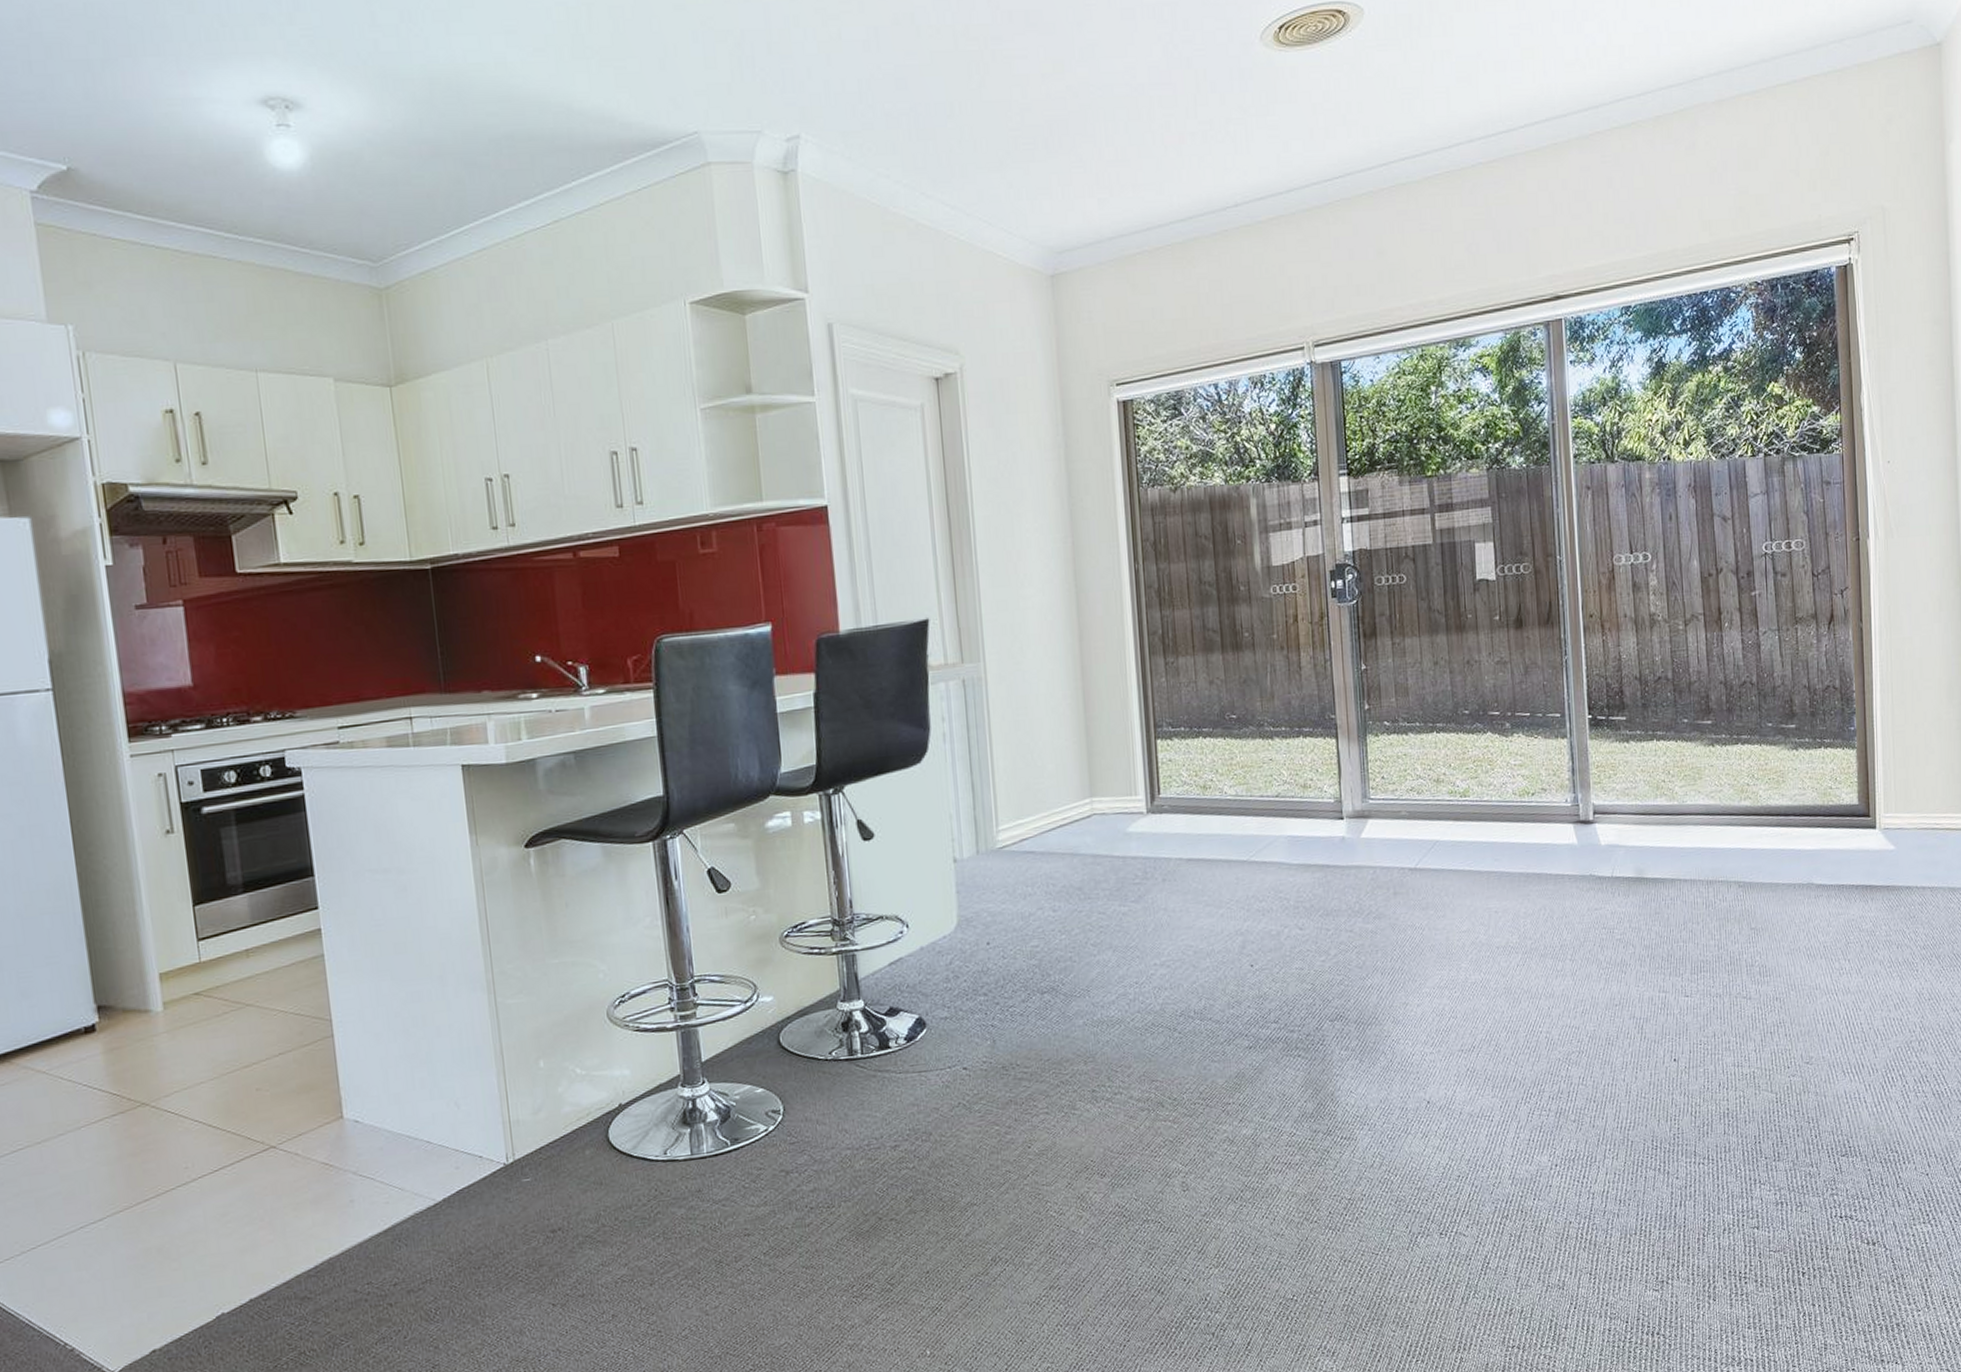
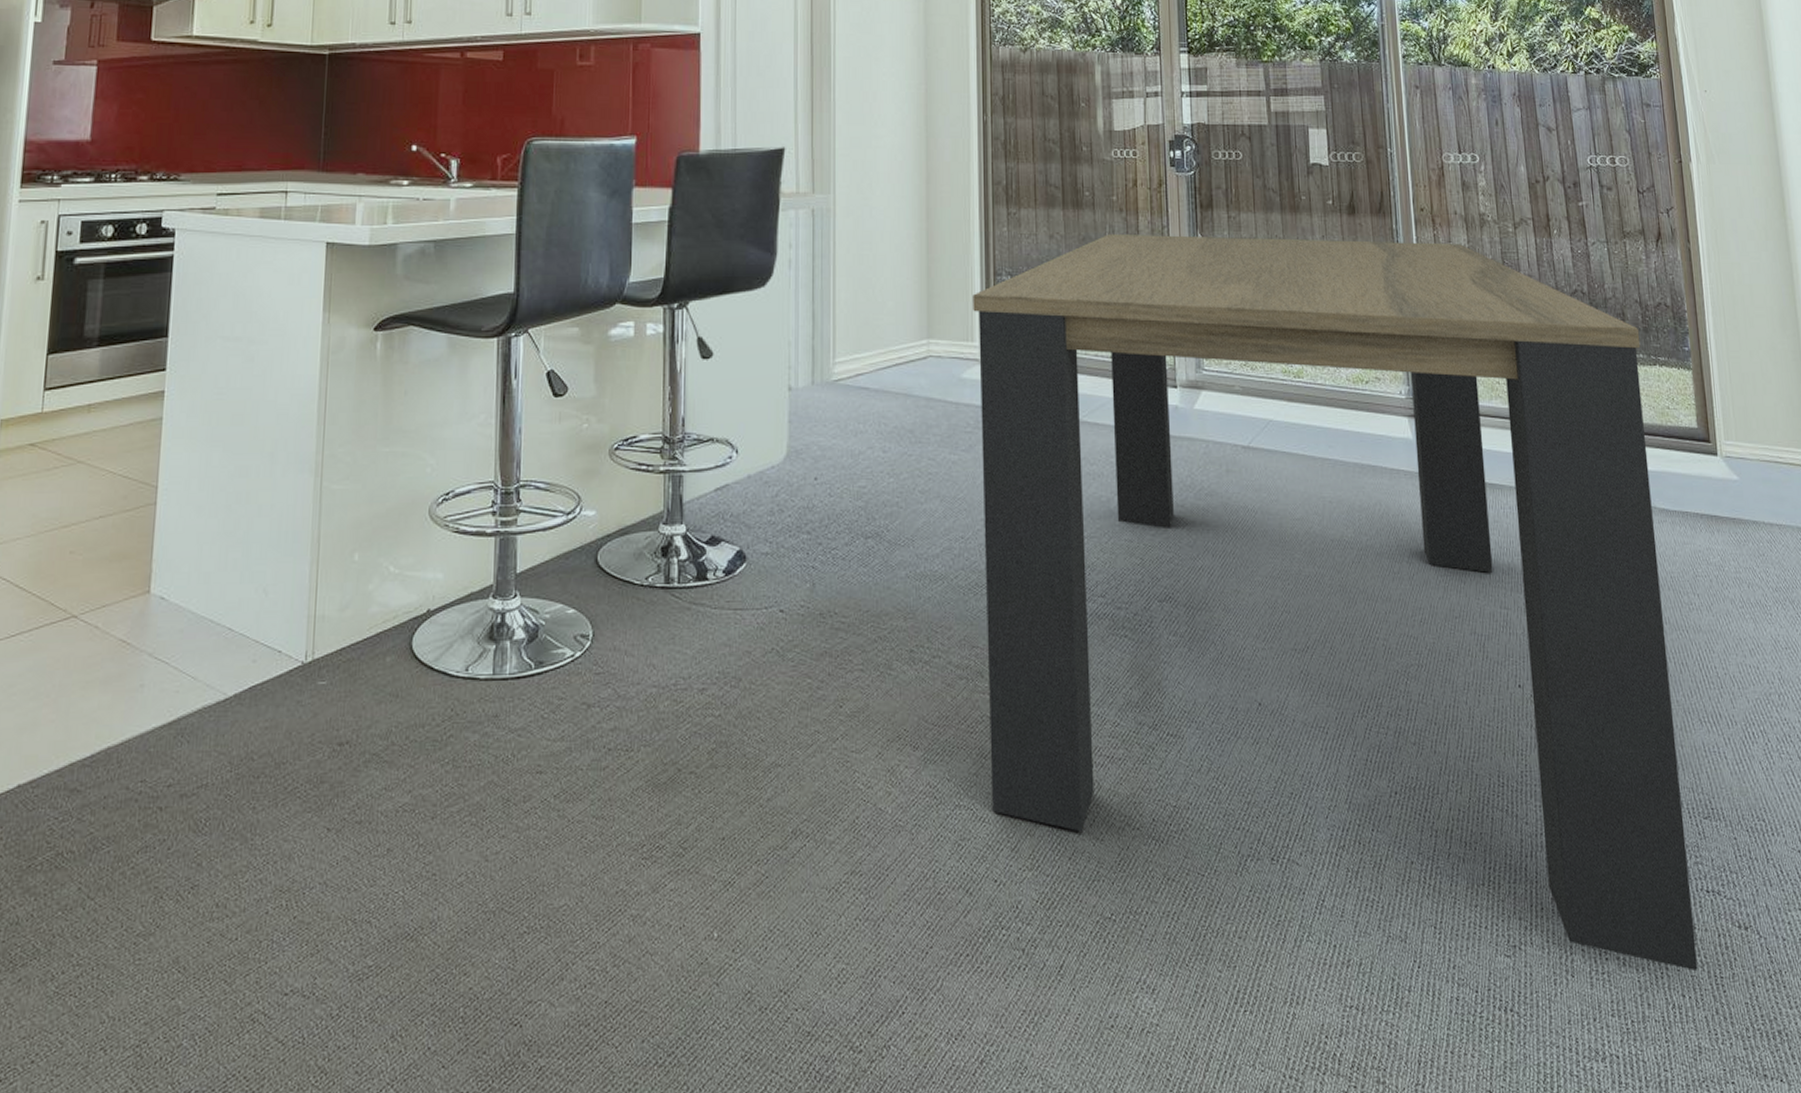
dining table: none [1134,647,1828,1284] -> present [973,234,1698,972]

